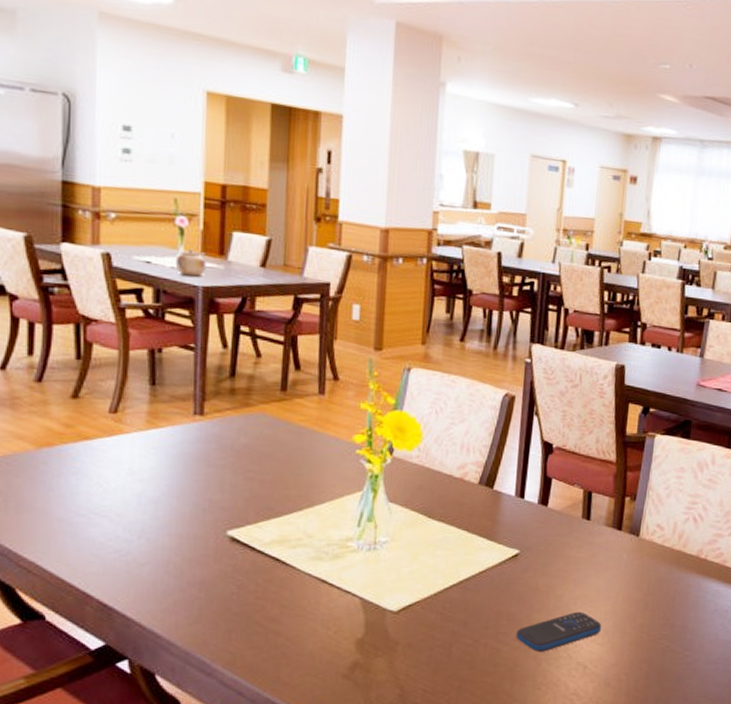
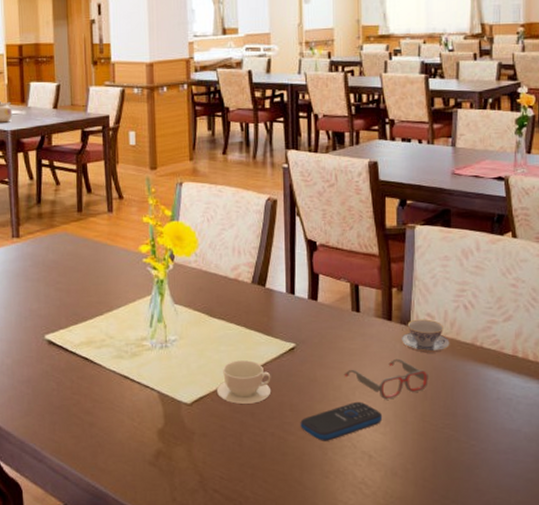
teacup: none [427,566,490,612] -> present [216,360,272,404]
spectacles: none [567,569,652,610] -> present [344,358,428,400]
teacup: none [628,530,676,564] -> present [401,319,450,353]

